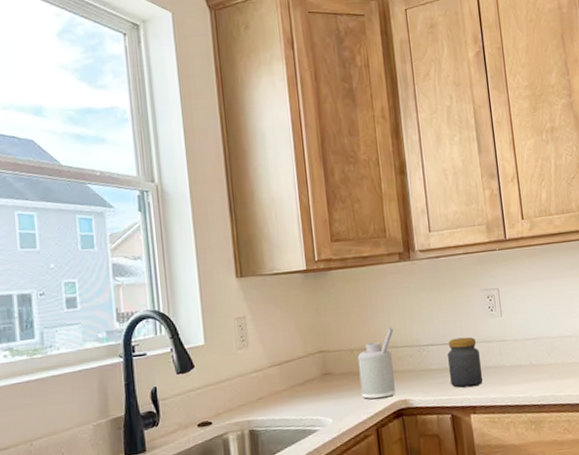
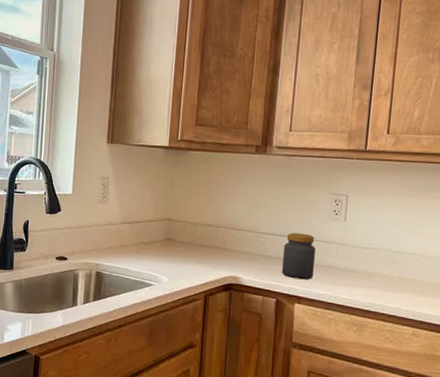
soap dispenser: present [357,328,396,400] -> none [197,211,238,272]

